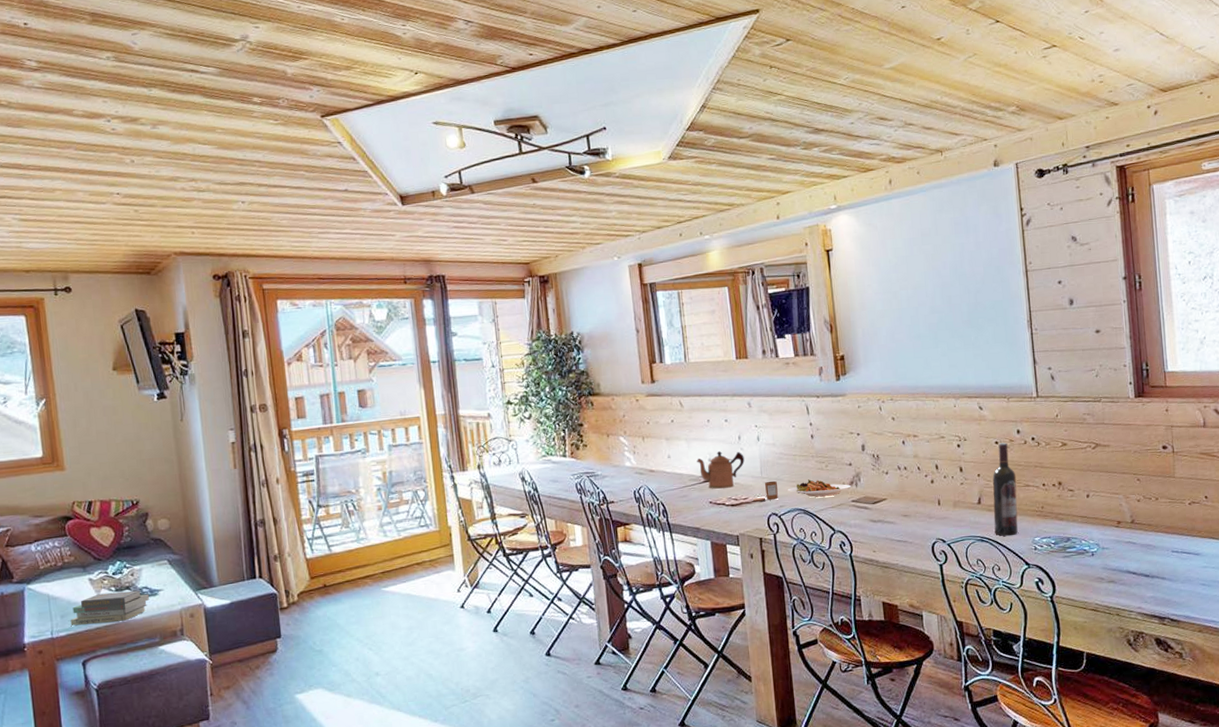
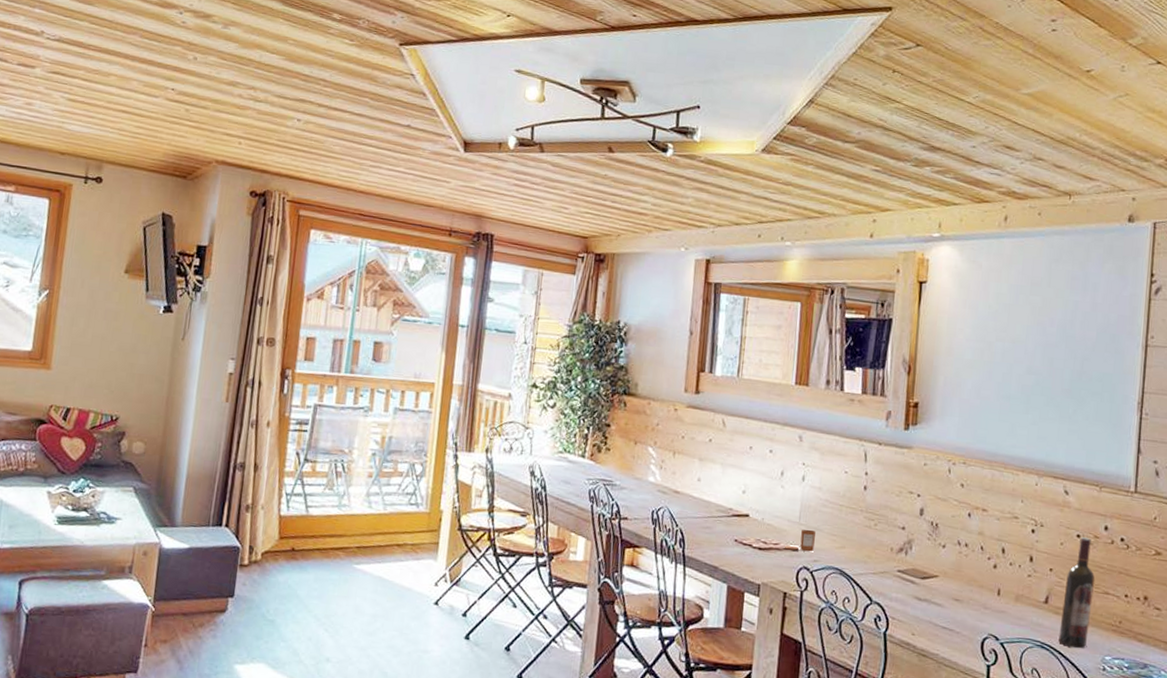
books: present [70,590,150,626] -> none [17,509,106,545]
coffeepot: present [697,450,745,490] -> none [729,483,784,529]
salad: present [787,479,852,498] -> none [826,536,900,561]

